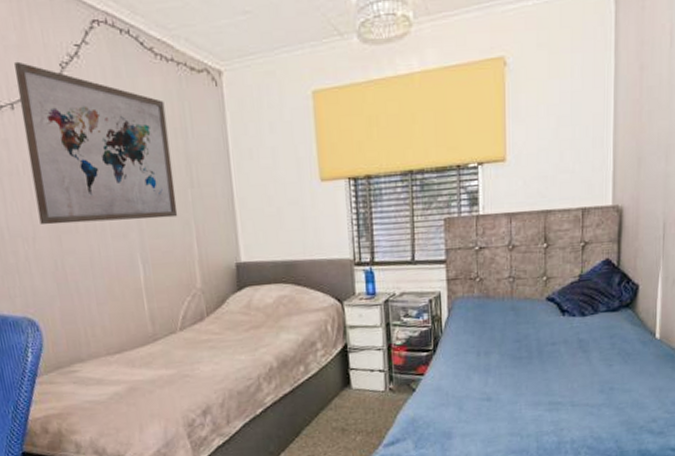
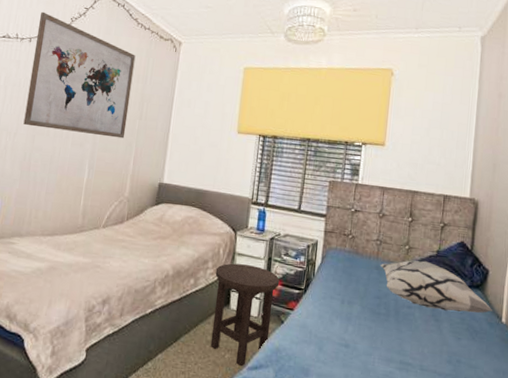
stool: none [327,336,404,446] -> present [210,263,280,367]
decorative pillow: none [516,289,646,340] -> present [380,260,493,313]

